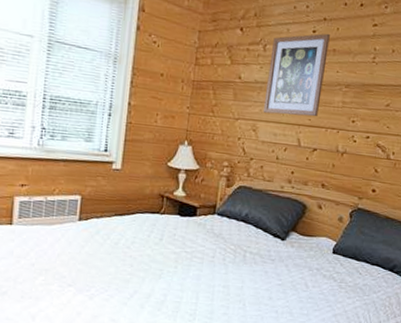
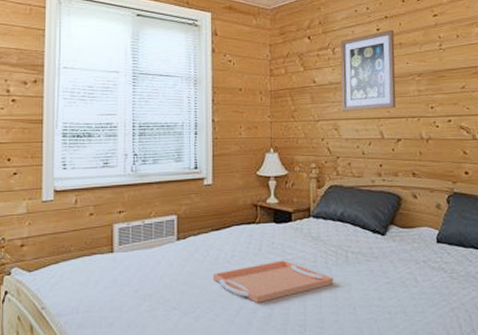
serving tray: none [110,252,229,289] -> present [212,260,334,303]

